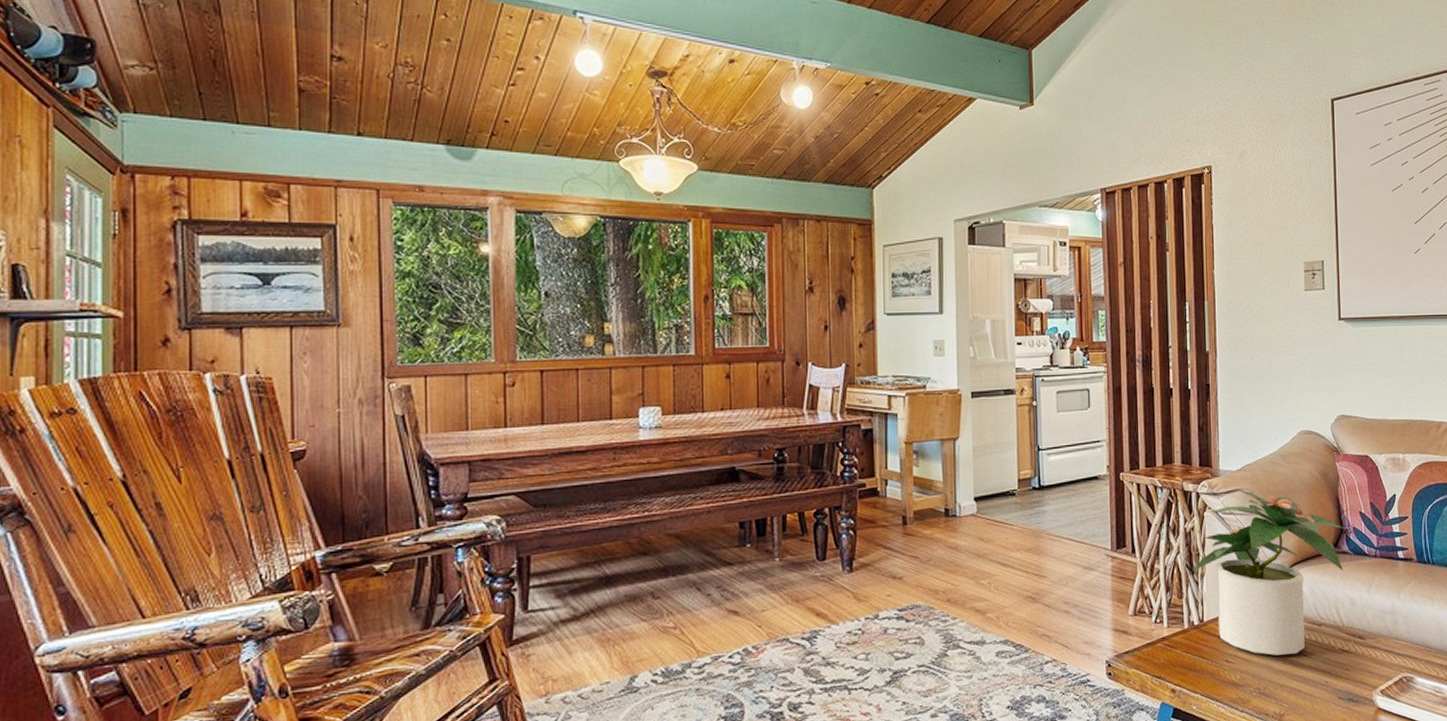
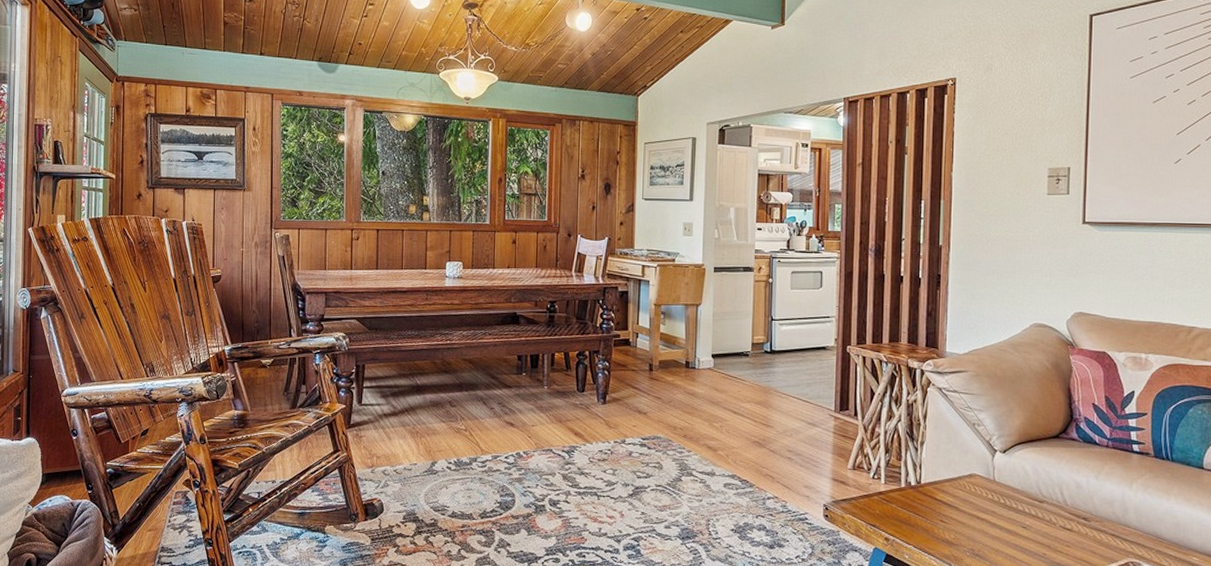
potted plant: present [1192,487,1344,656] -> none [912,369,1074,525]

